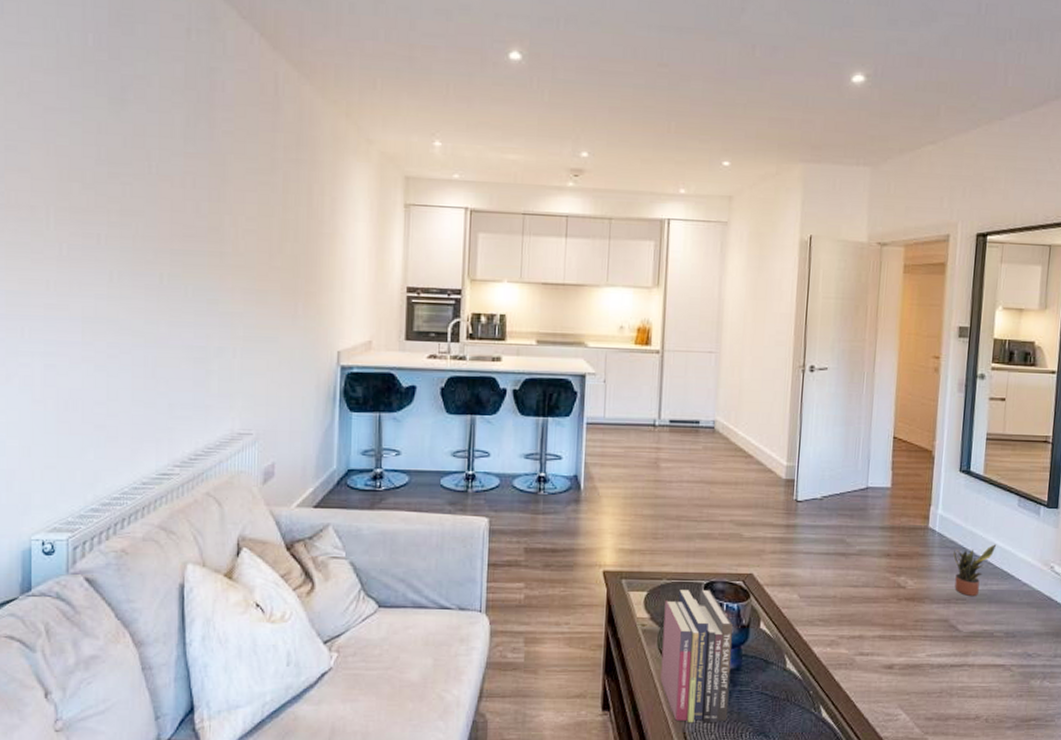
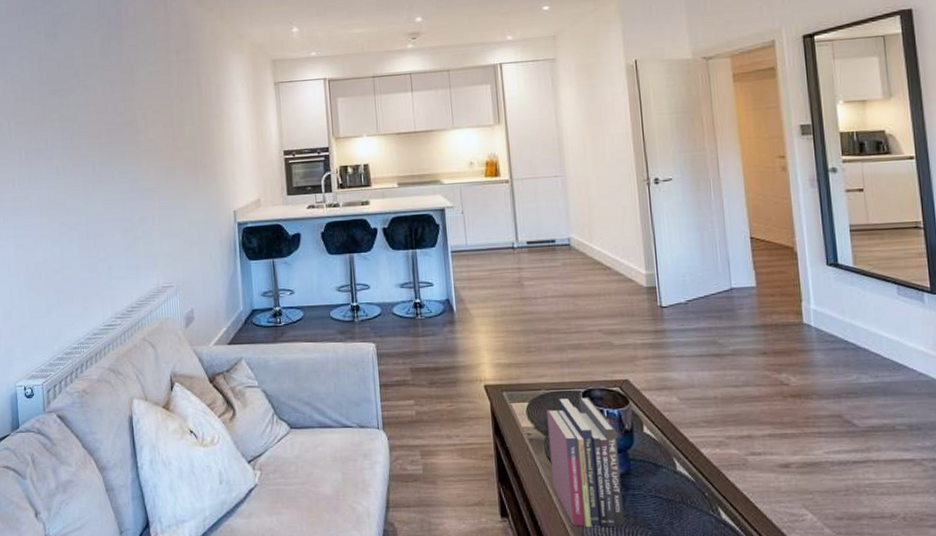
potted plant: present [953,544,997,596] -> none [835,335,882,389]

